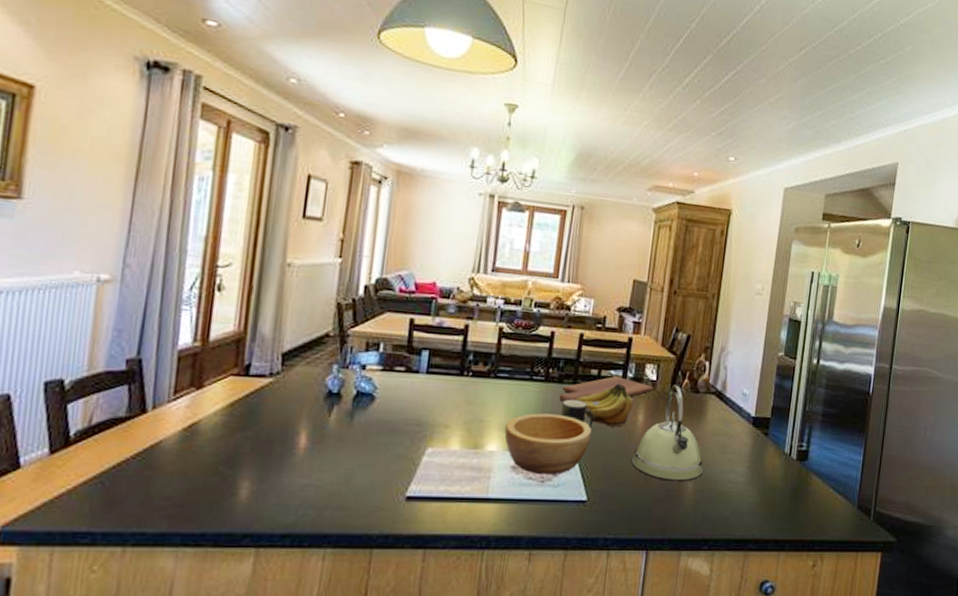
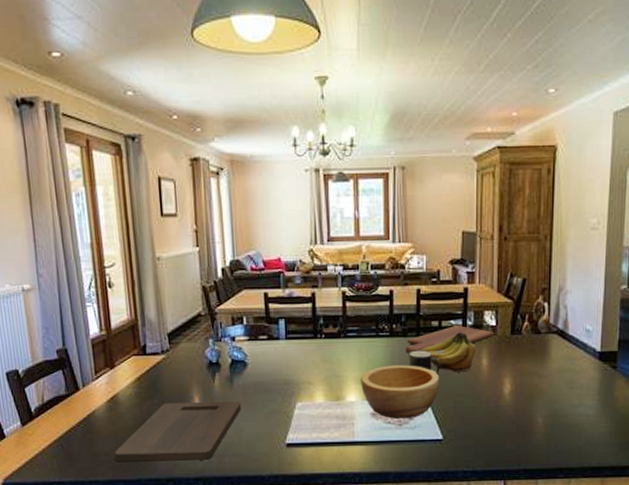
cutting board: none [175,436,359,512] -> present [114,401,242,462]
kettle: present [632,384,703,481] -> none [481,328,552,417]

